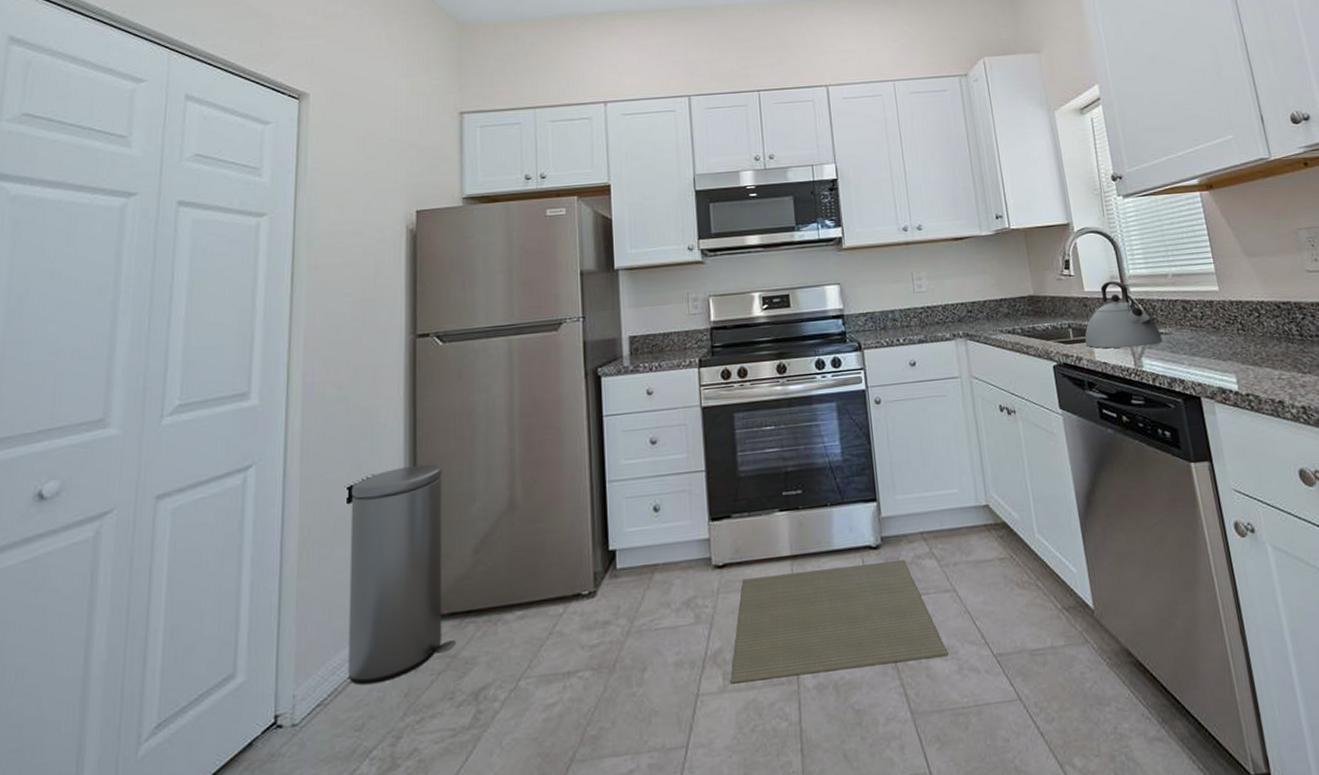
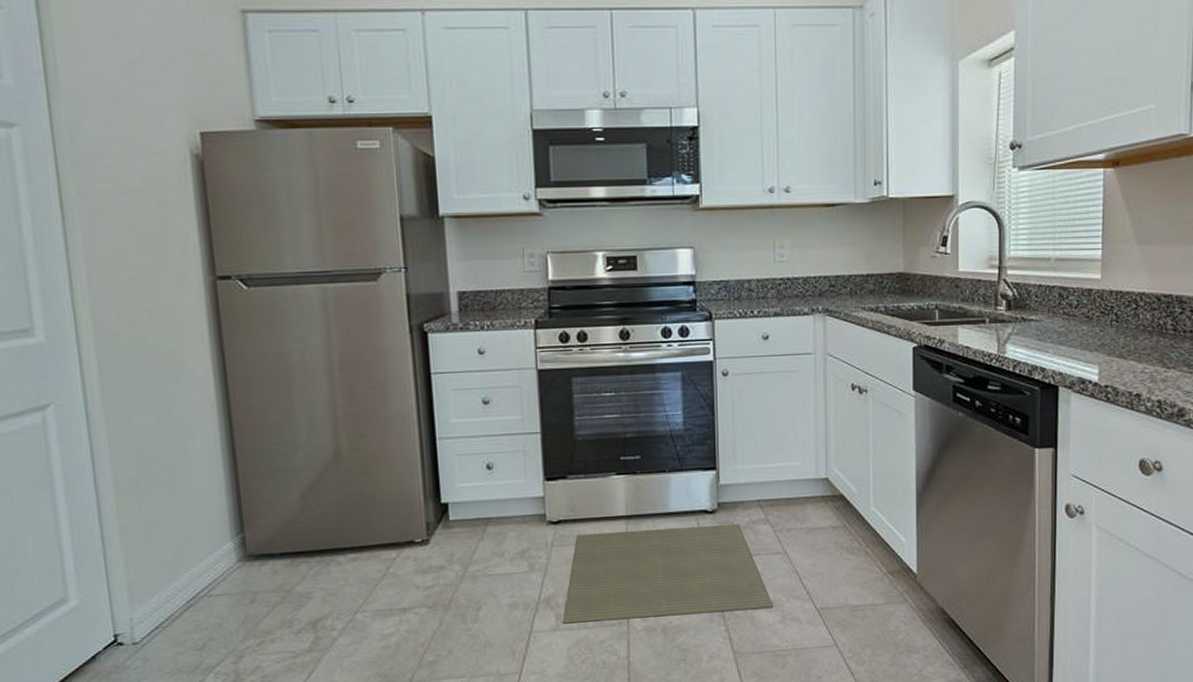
pedal bin: present [344,463,456,685] -> none [155,412,290,612]
kettle: present [1084,280,1163,349] -> none [949,261,1031,333]

